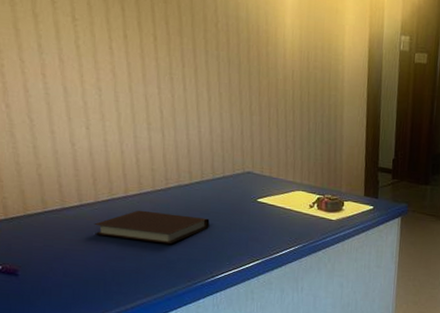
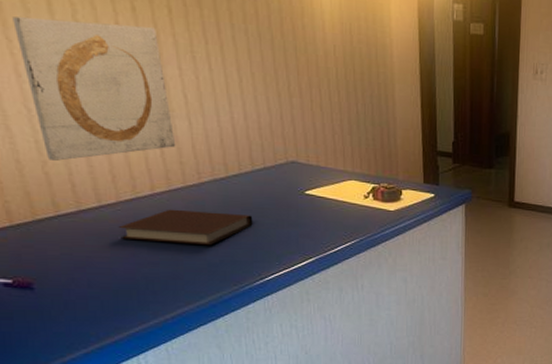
wall art: none [27,42,150,164] -> present [12,17,176,161]

